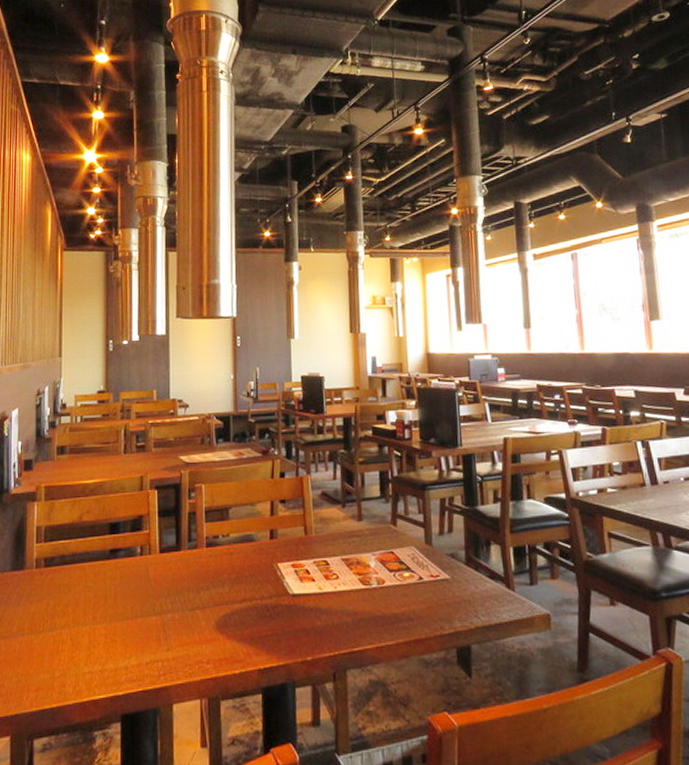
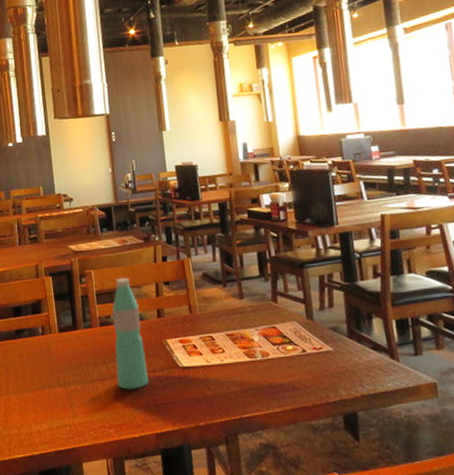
water bottle: none [219,493,255,619] -> present [112,277,149,390]

